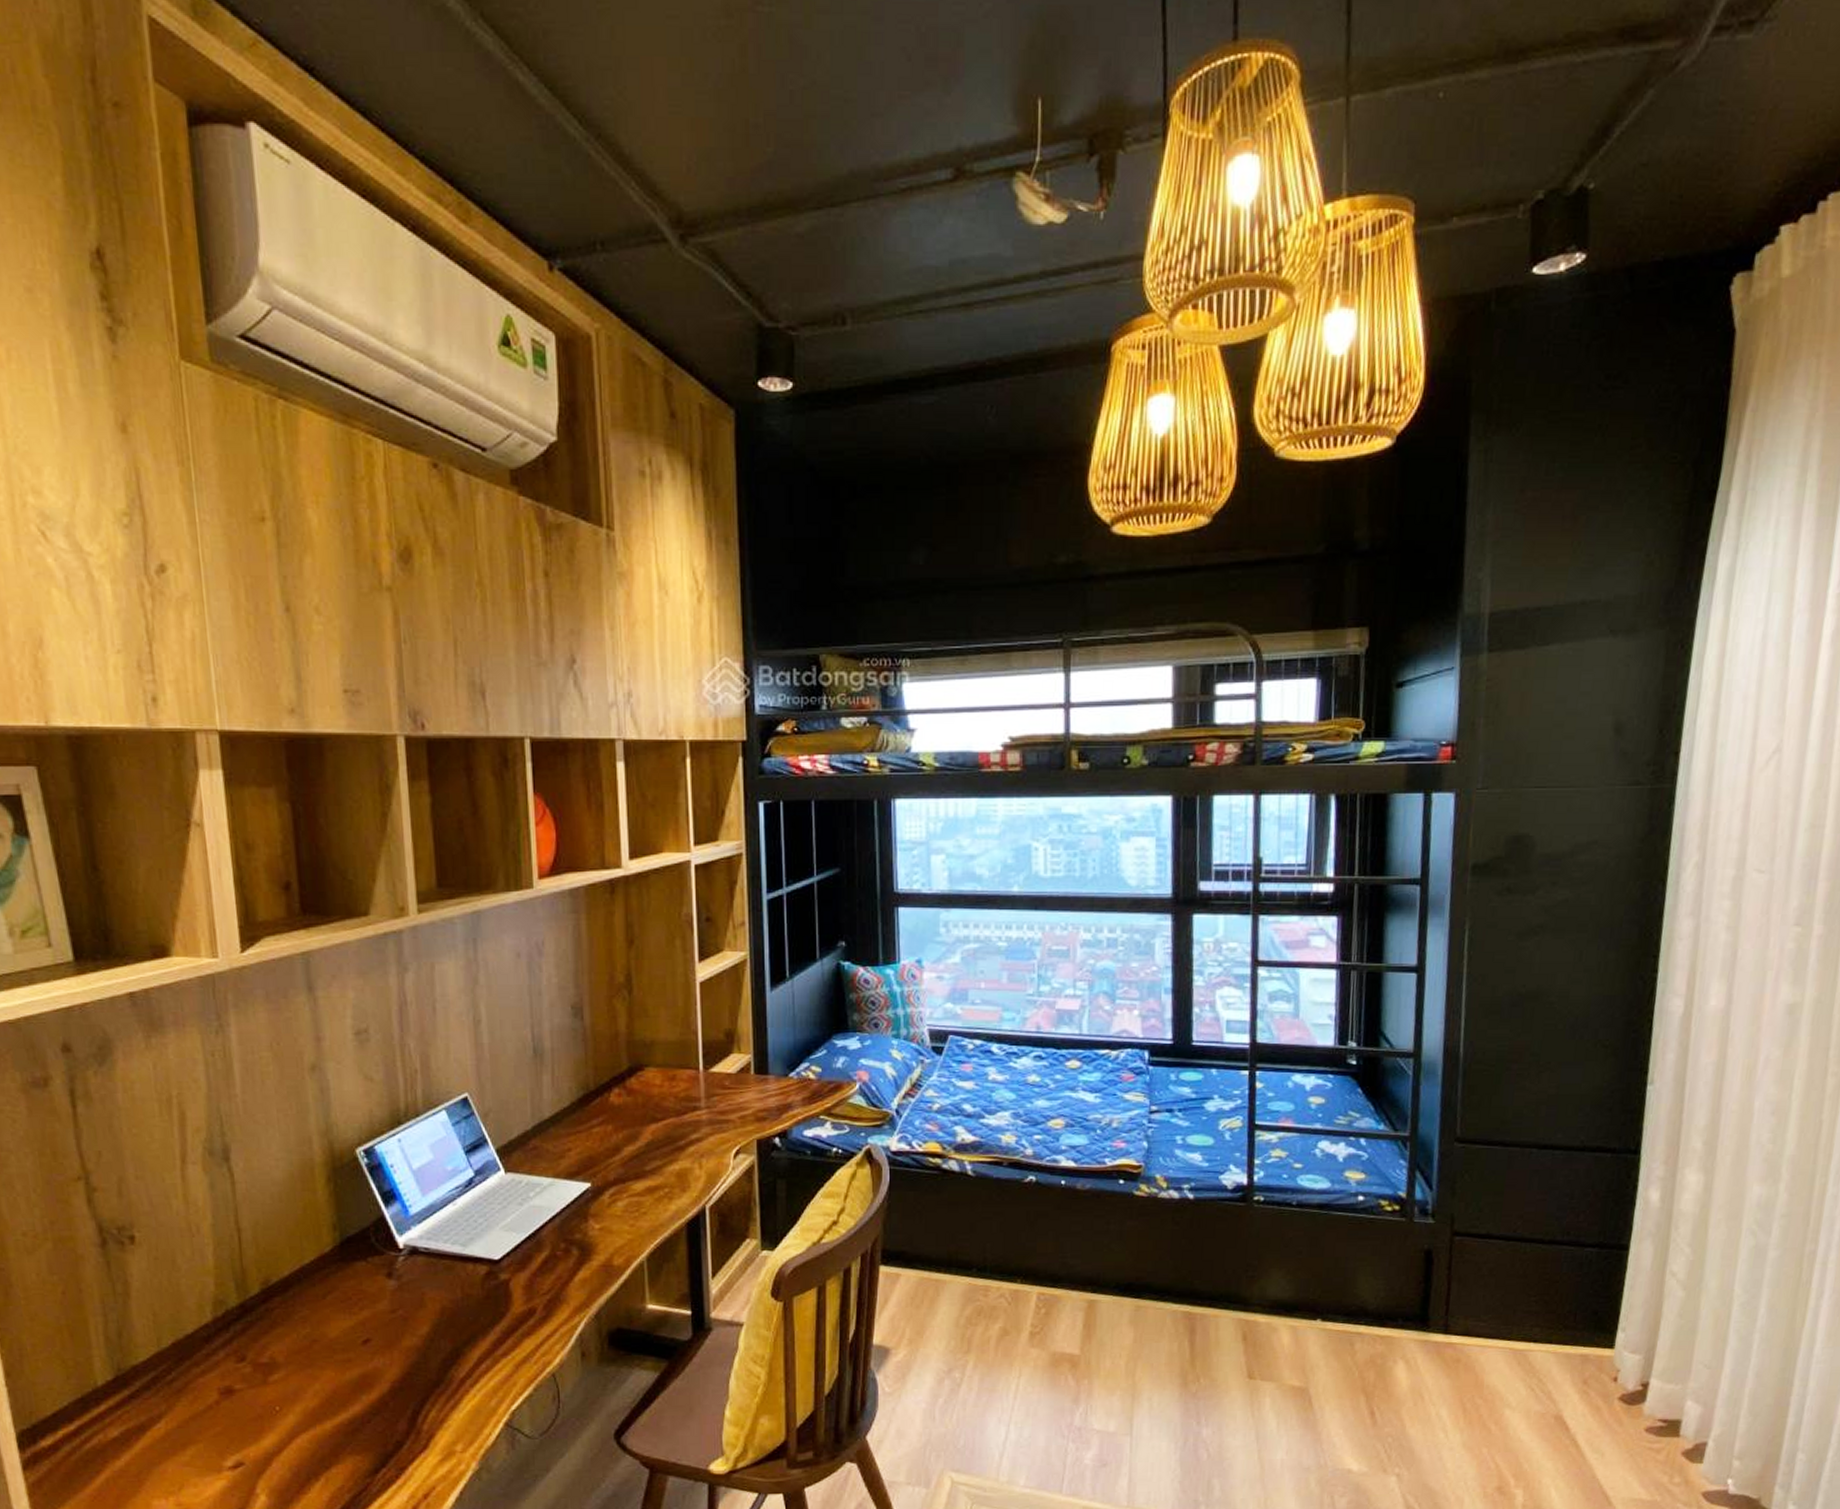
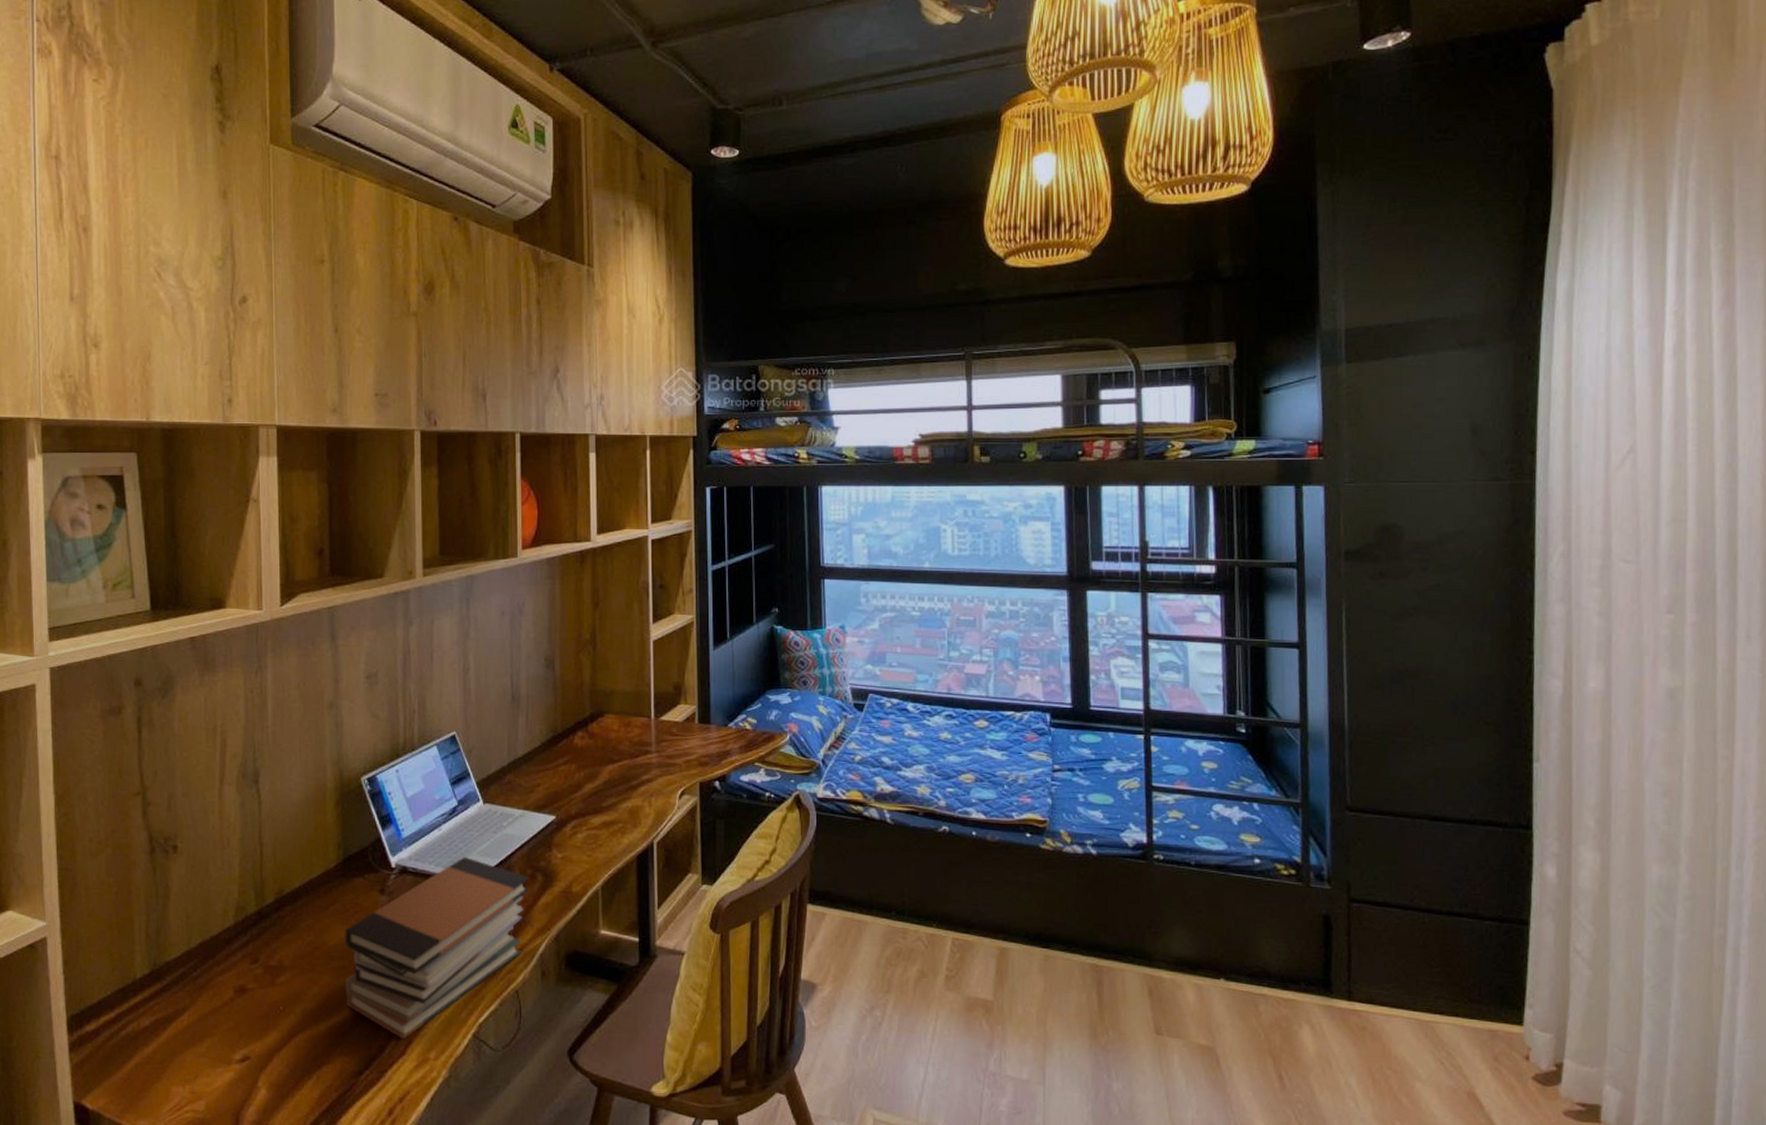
book stack: none [347,1232,563,1433] -> present [344,856,529,1040]

